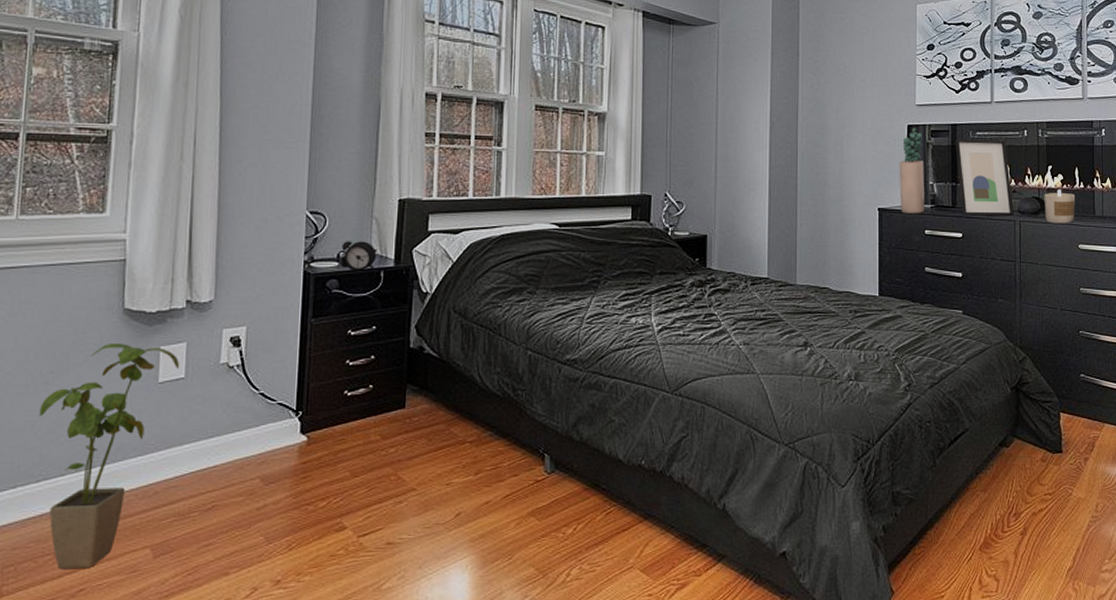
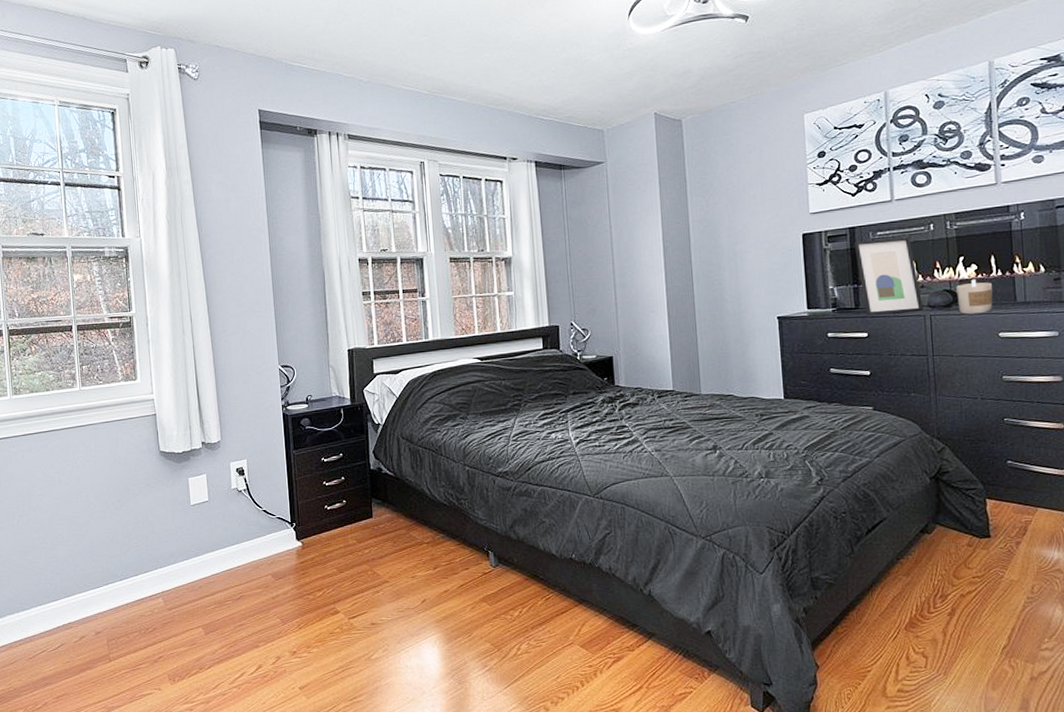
house plant: present [39,344,179,570] -> none [115,477,203,643]
alarm clock: present [338,241,377,271] -> none [307,386,336,410]
vase: present [899,125,924,215] -> none [796,233,826,320]

